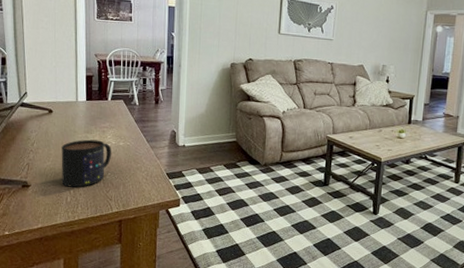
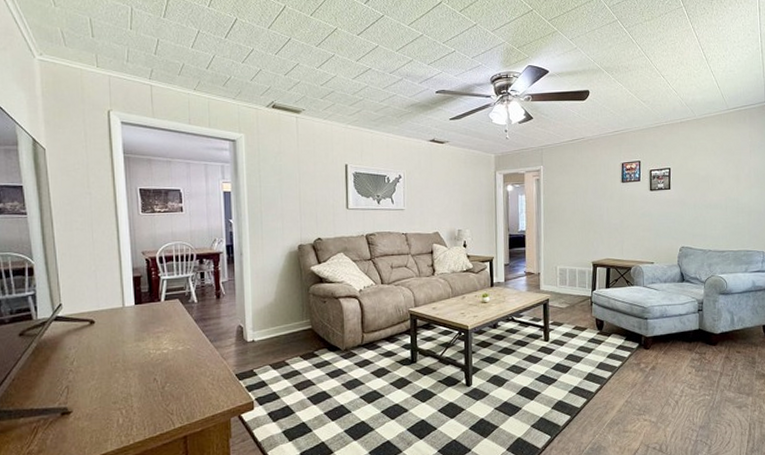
mug: present [61,139,111,188] -> none [108,347,169,407]

